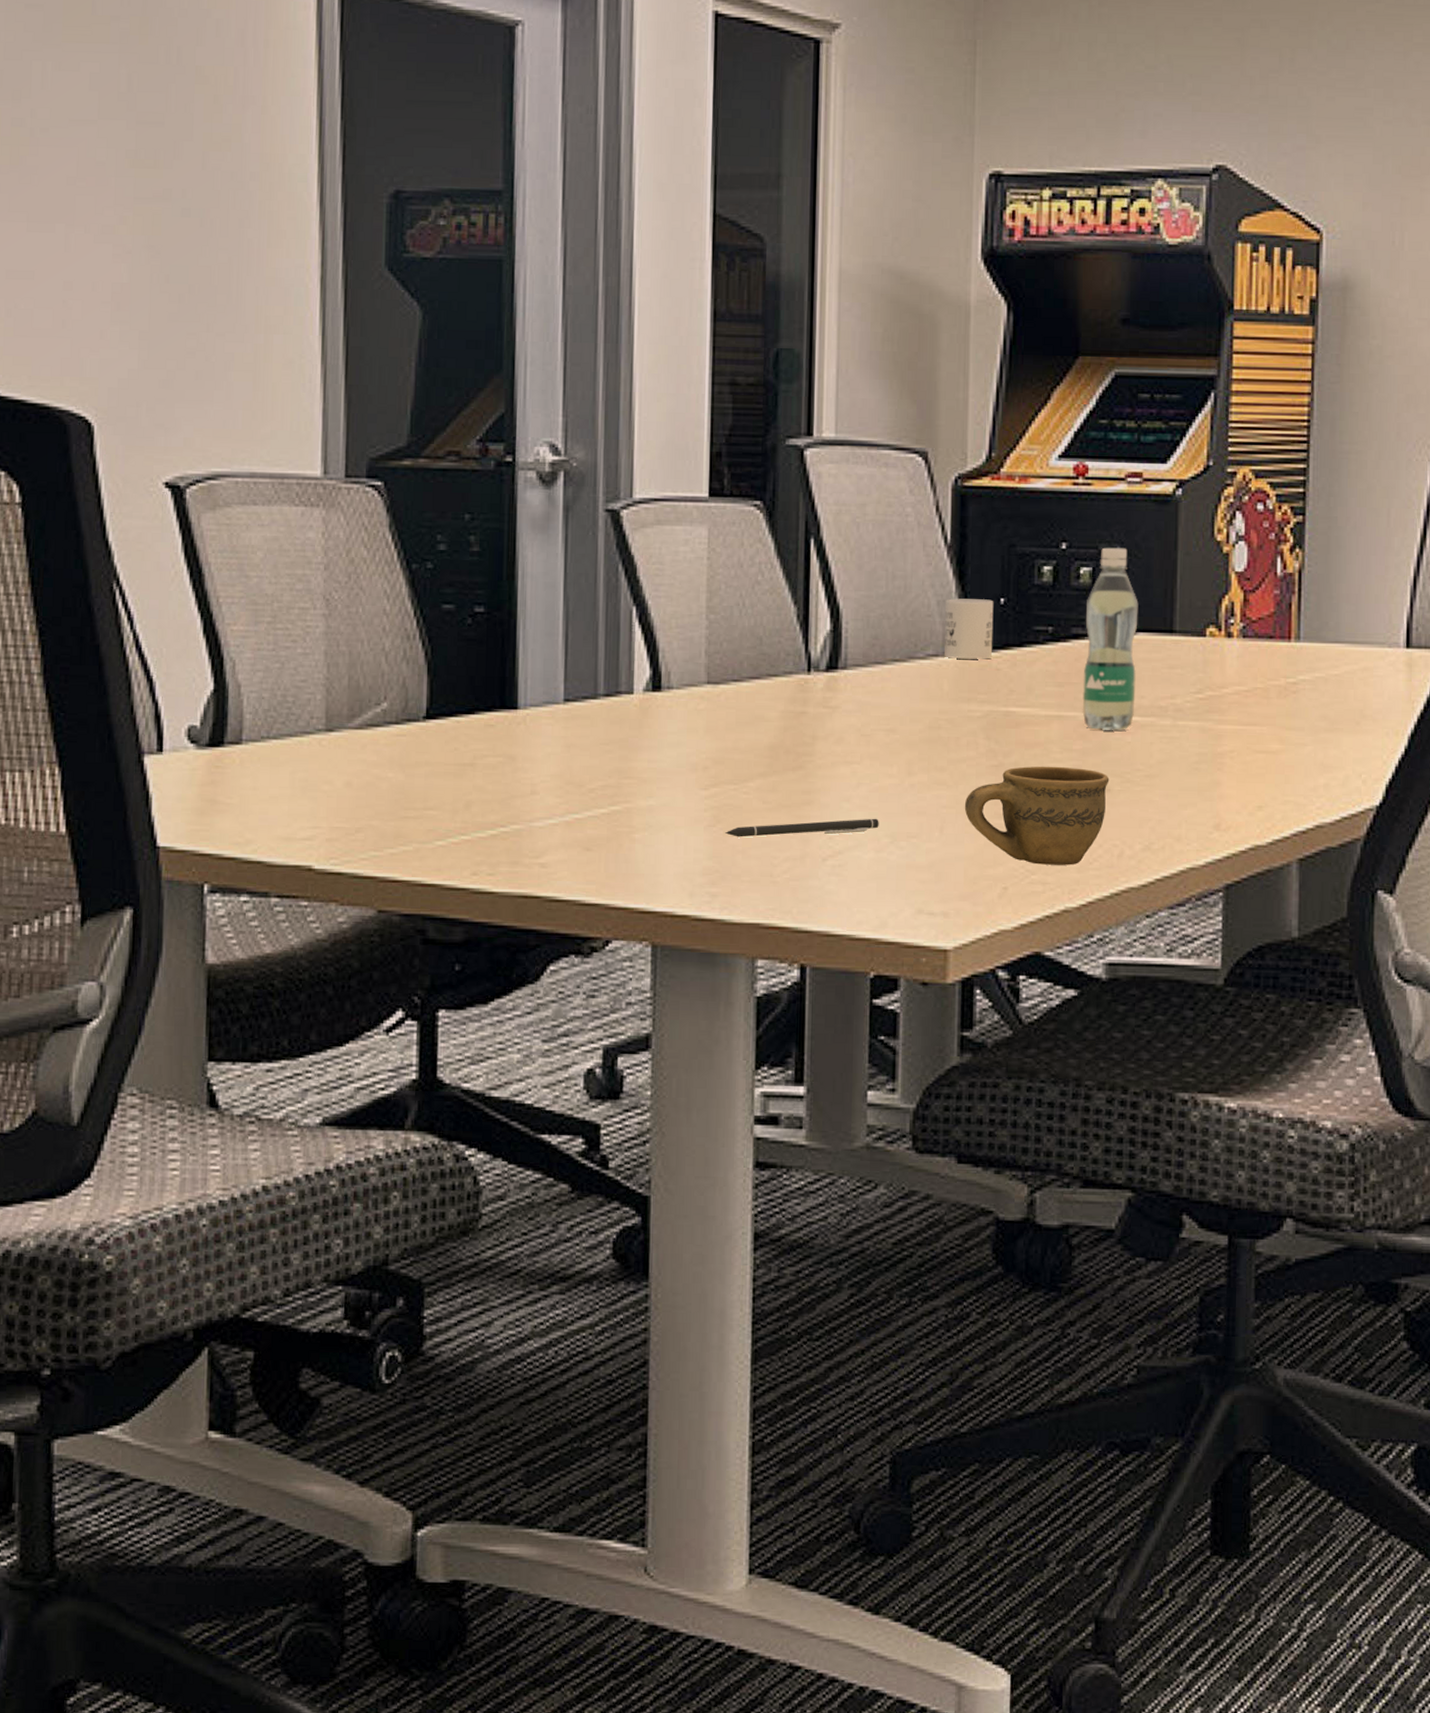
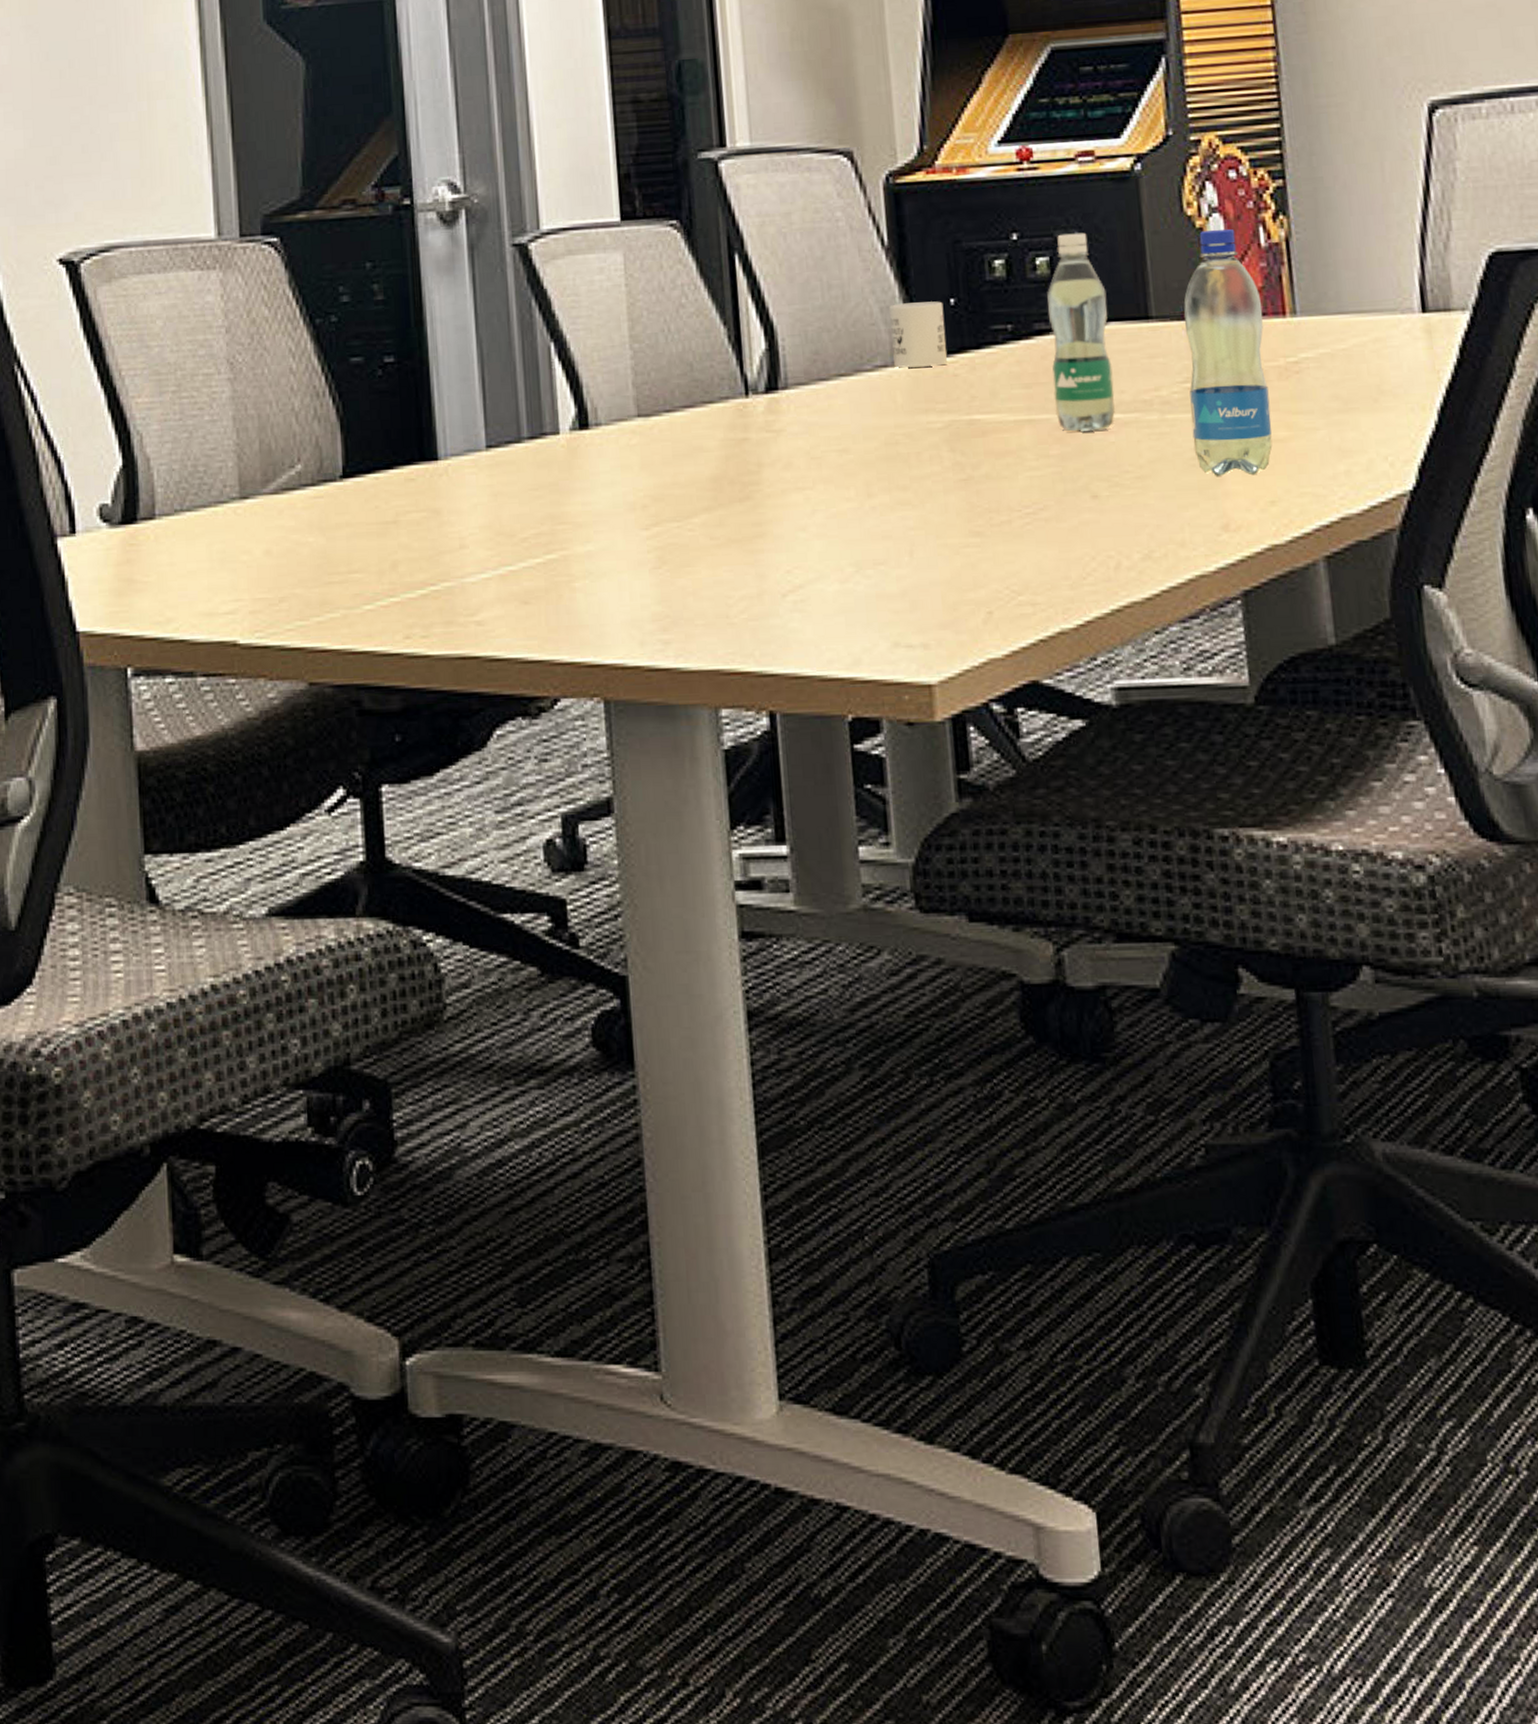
pen: present [724,818,879,838] -> none [671,546,841,578]
cup: present [964,766,1110,866] -> none [933,474,1096,584]
bottle: none [1198,556,1272,782] -> present [1183,229,1273,477]

